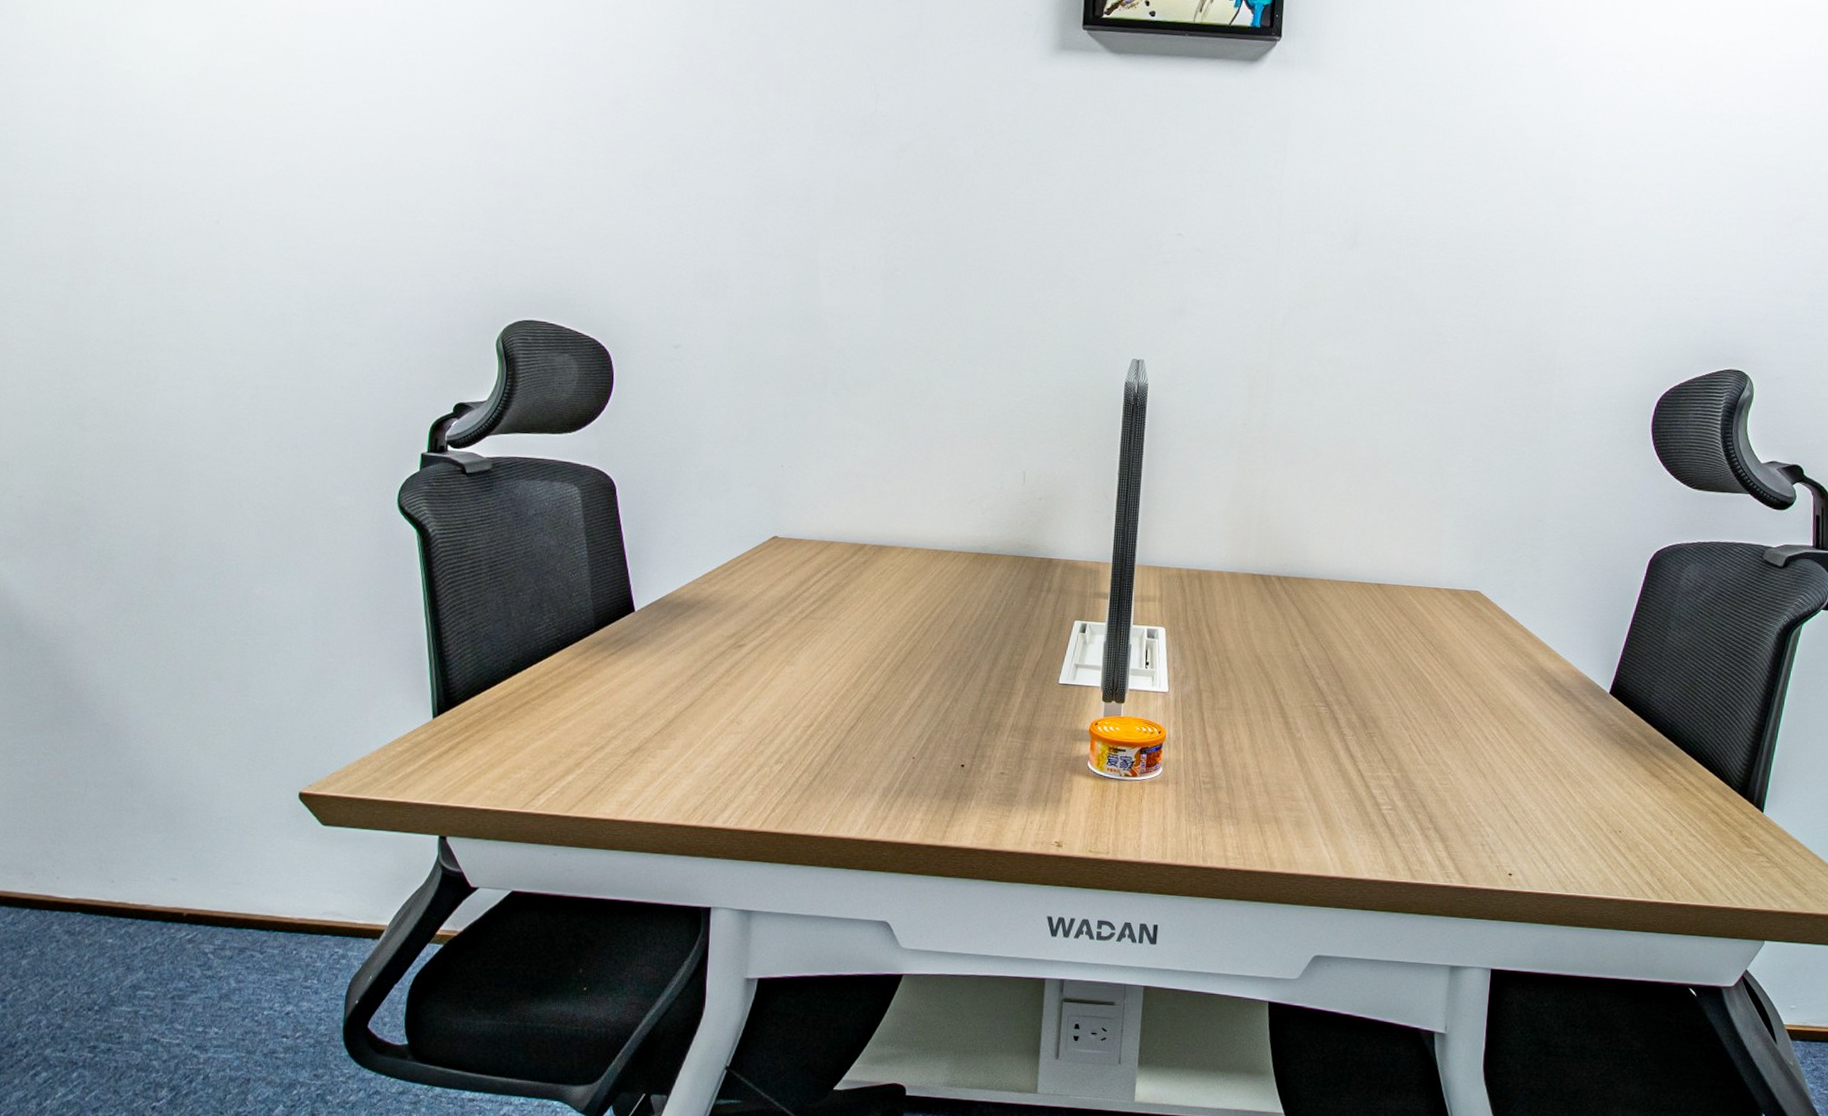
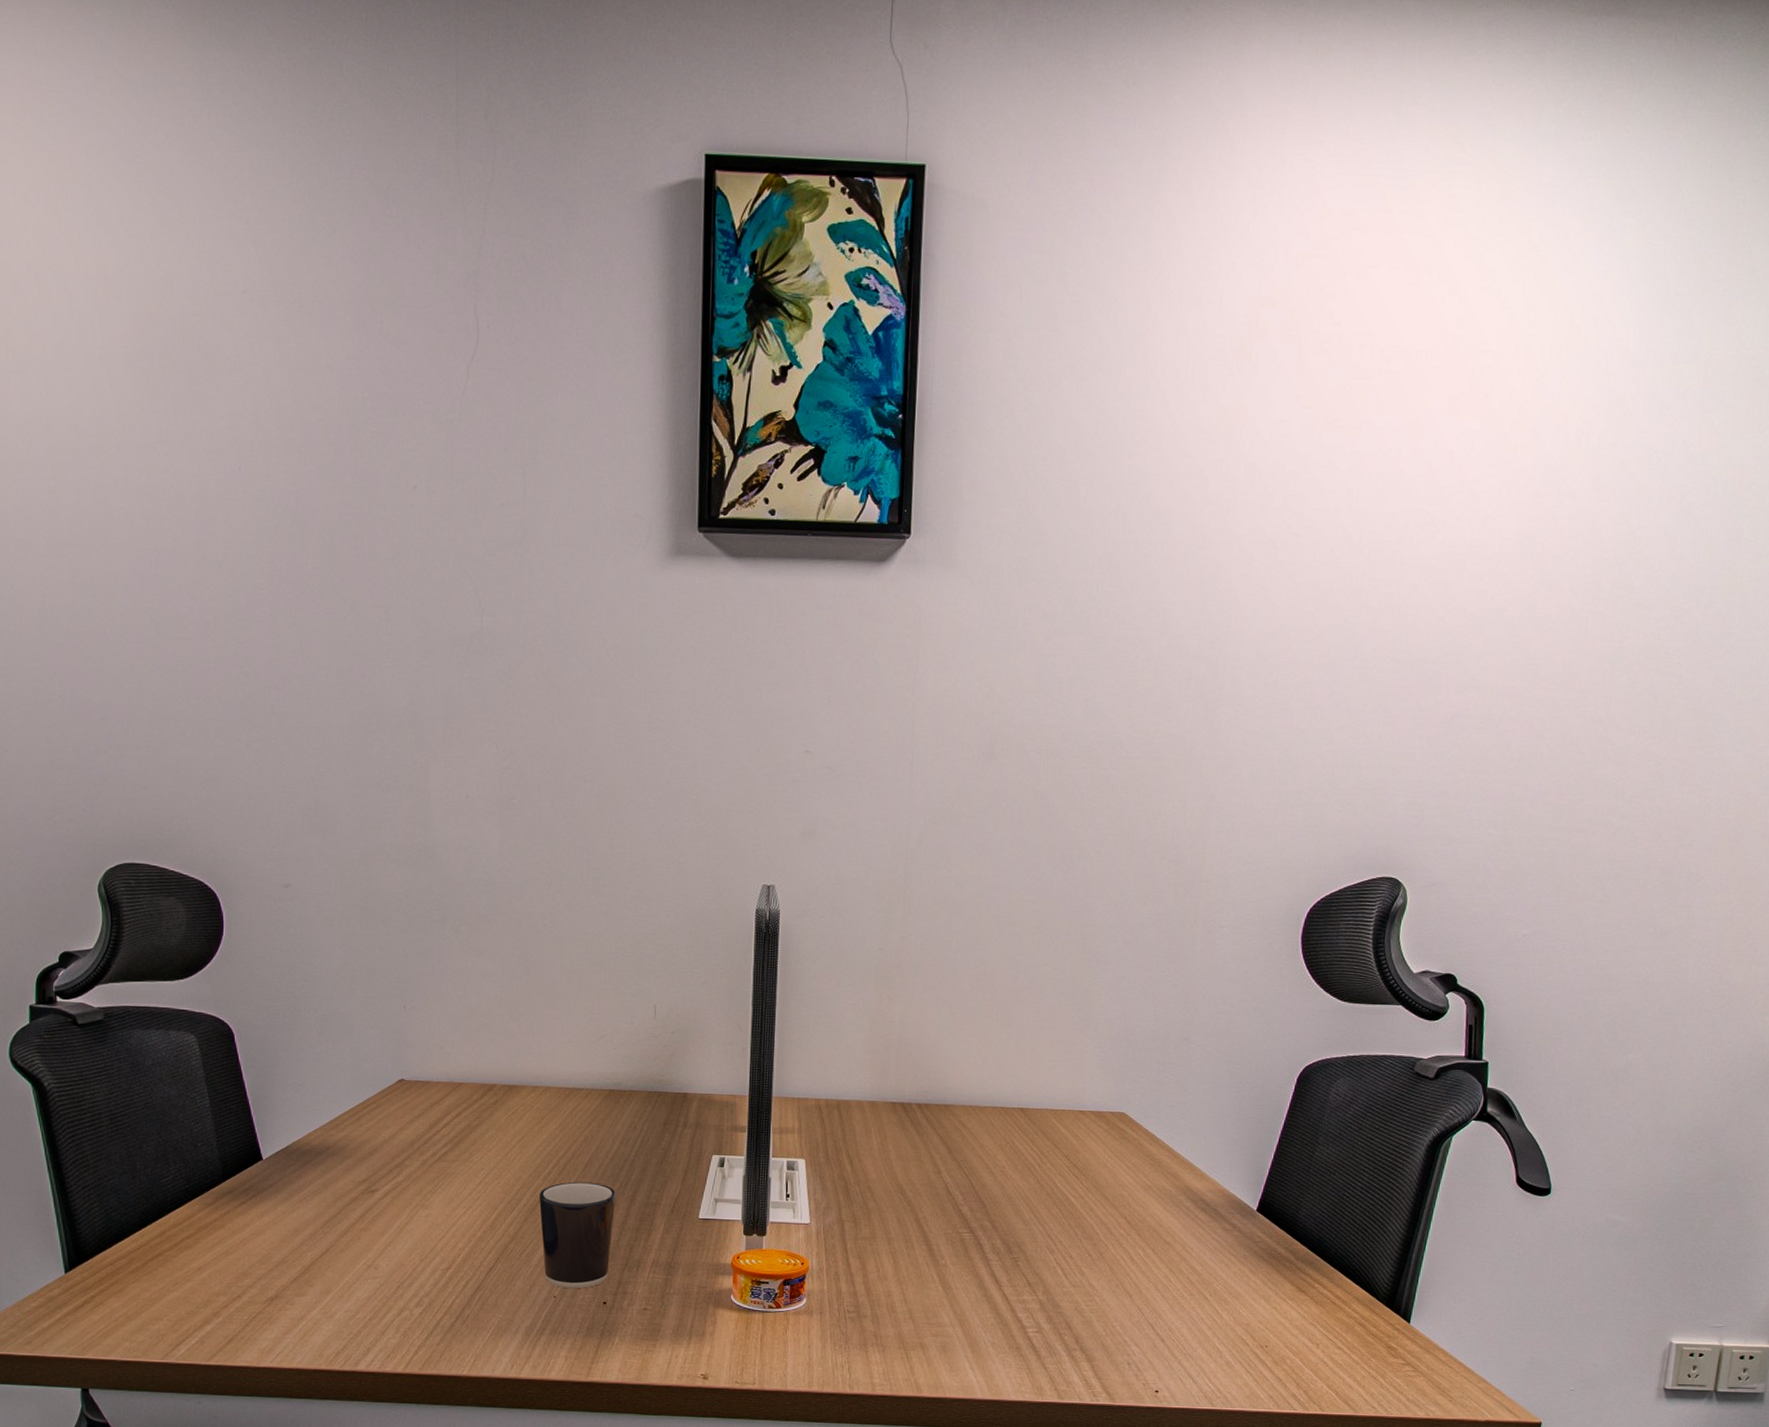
mug: none [903,643,979,751] -> present [539,1181,616,1289]

